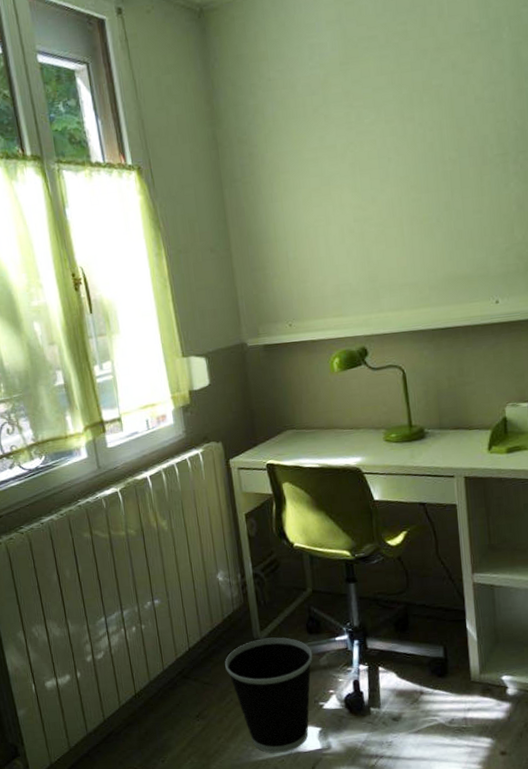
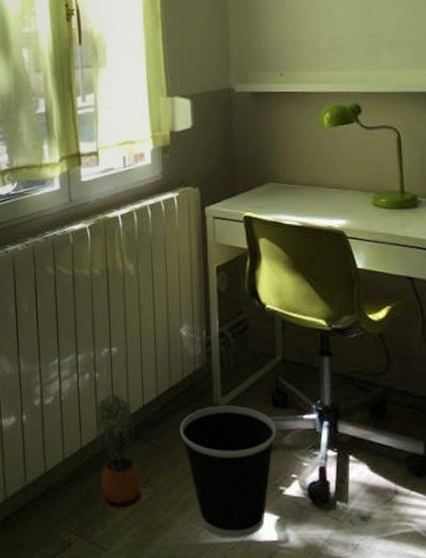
potted plant: none [146,641,197,744] -> present [96,393,143,510]

